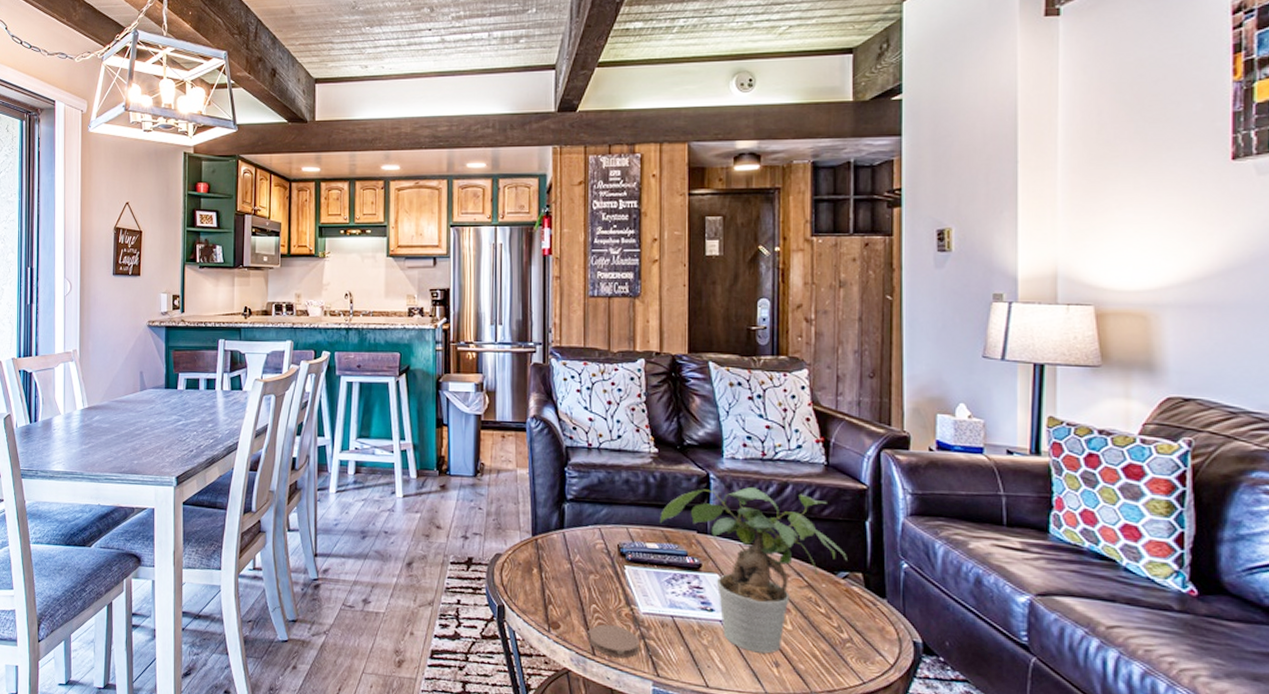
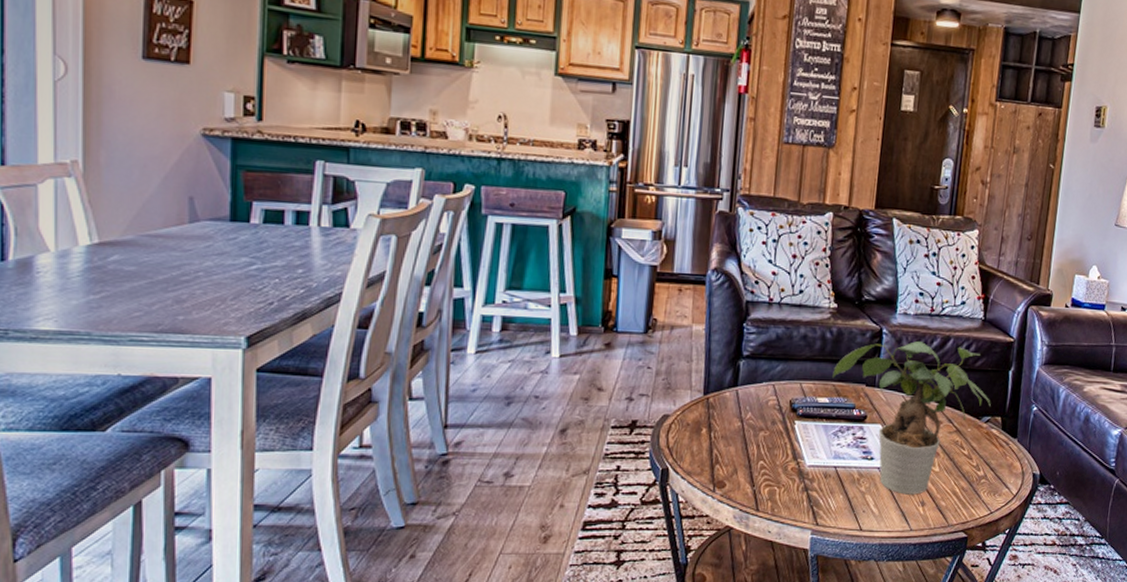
coaster: present [589,624,639,659] -> none [753,479,803,511]

